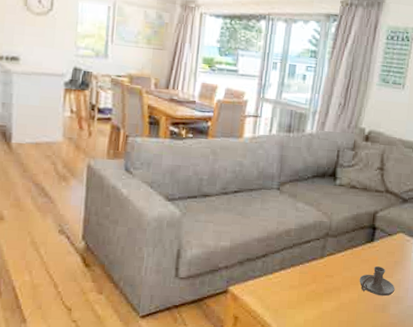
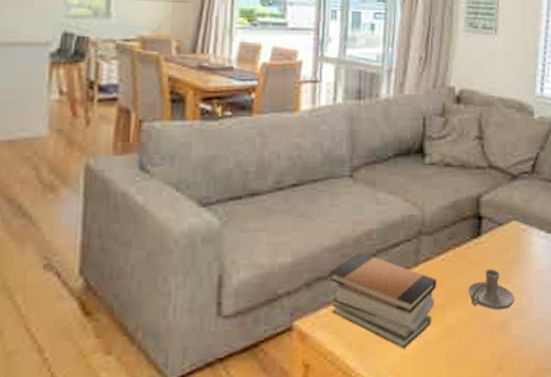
book stack: none [256,243,336,315] -> present [330,251,437,349]

